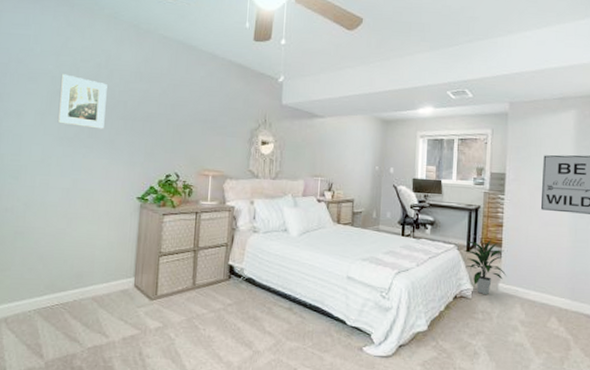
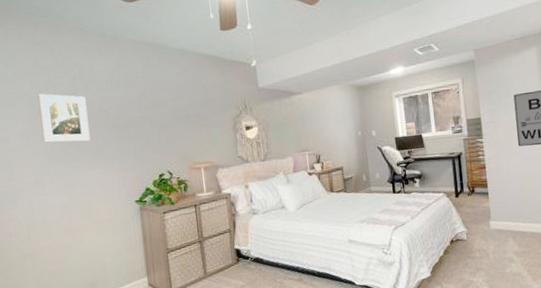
indoor plant: present [464,239,507,296] -> none [453,182,496,235]

